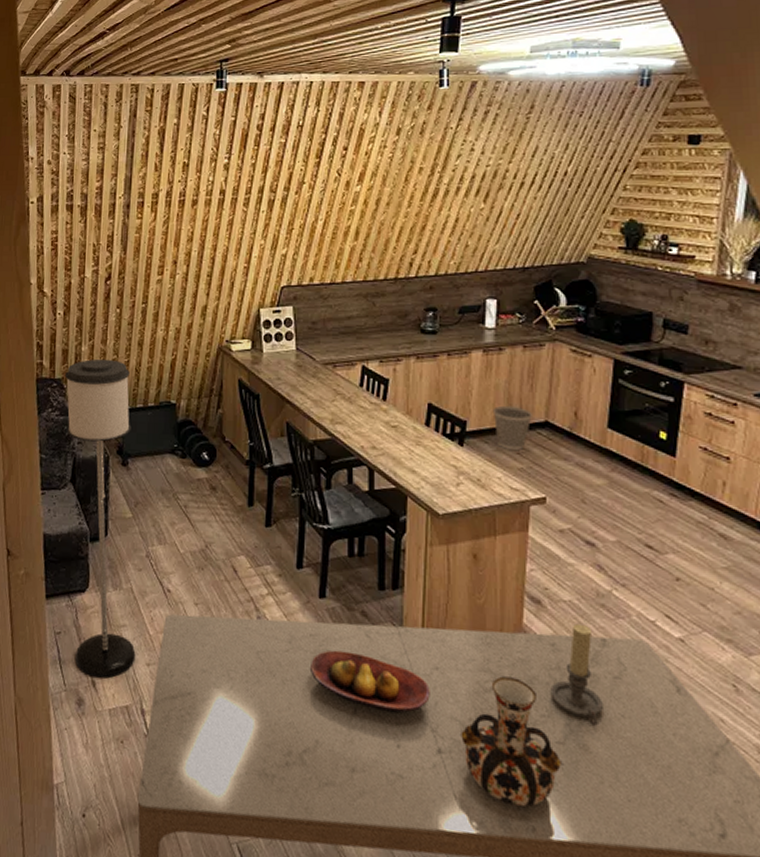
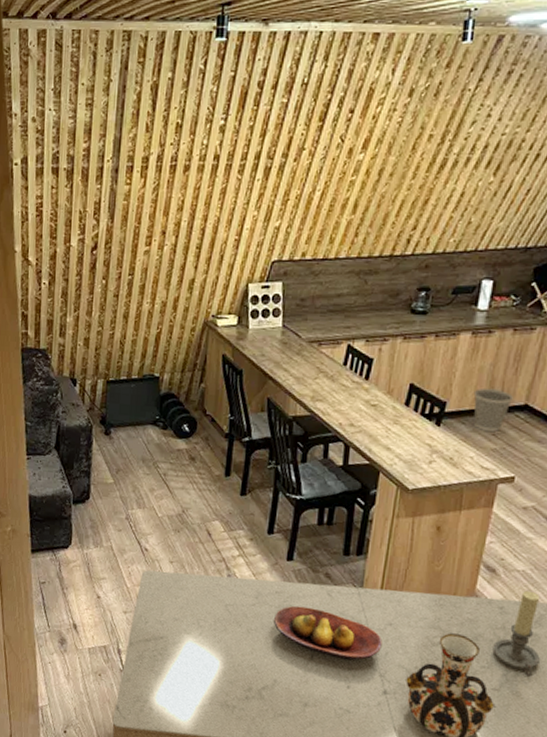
floor lamp: present [65,359,136,679] -> none [50,330,115,623]

